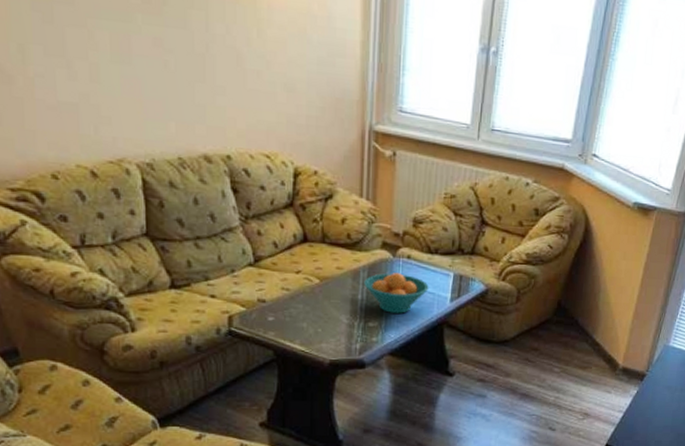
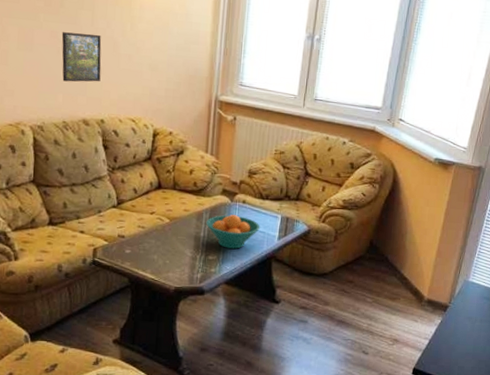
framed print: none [167,39,223,107] -> present [61,32,102,82]

